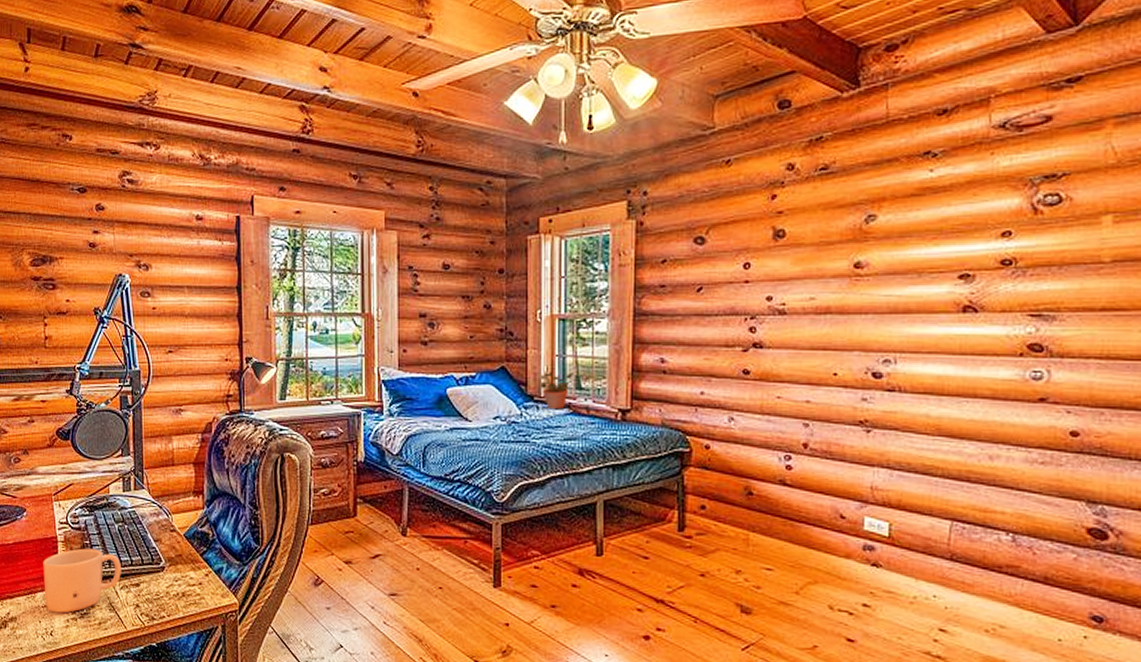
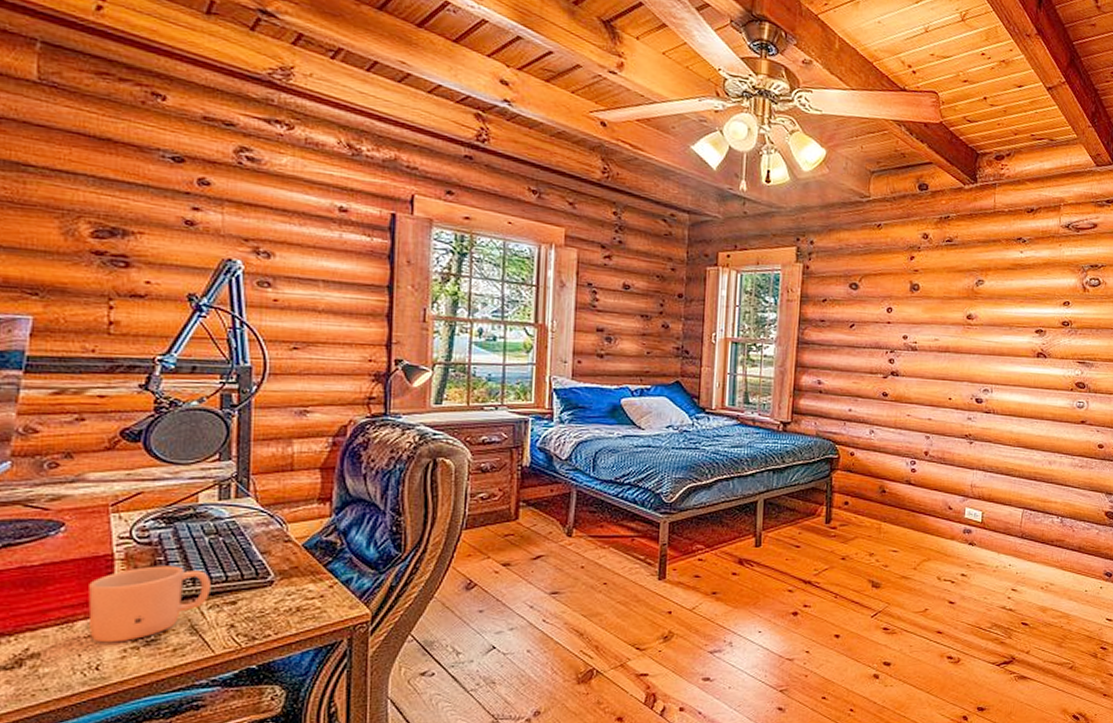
potted plant: present [538,373,575,410] -> none [710,388,744,421]

